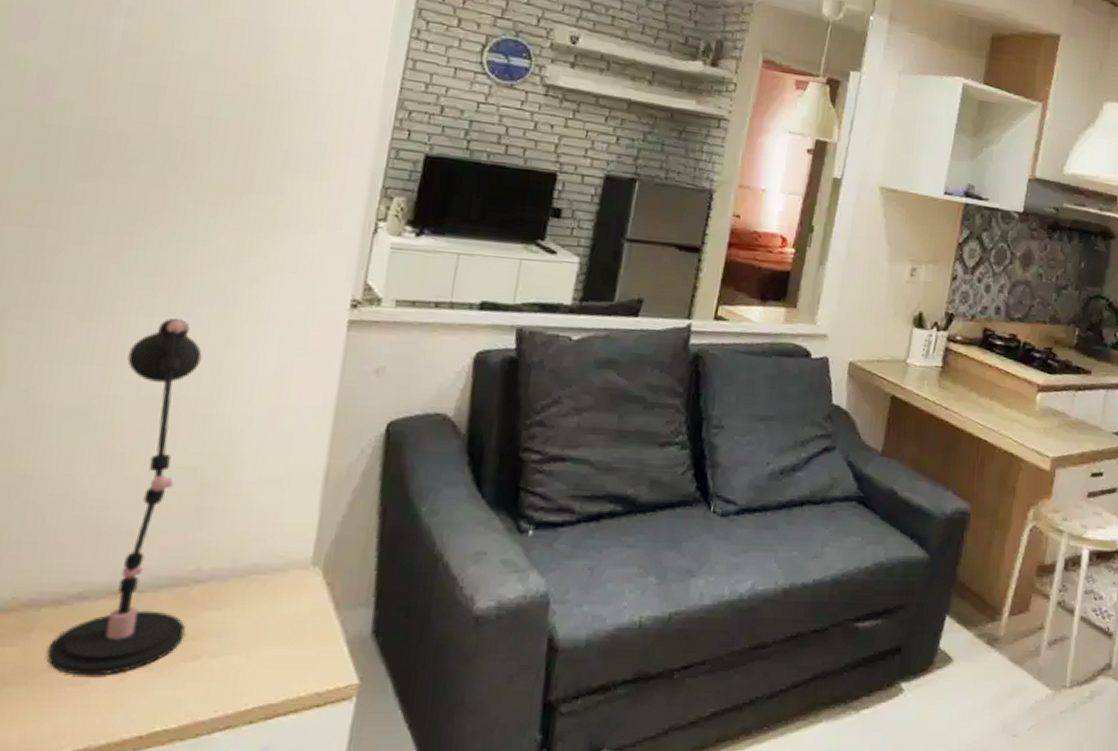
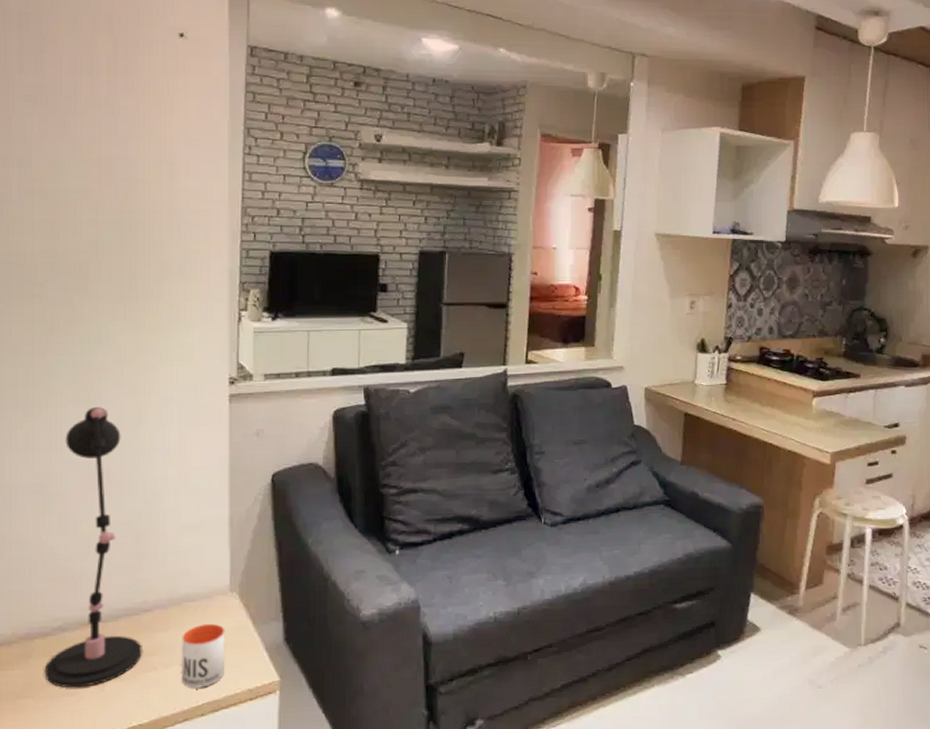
mug: none [230,604,298,687] -> present [181,623,225,688]

